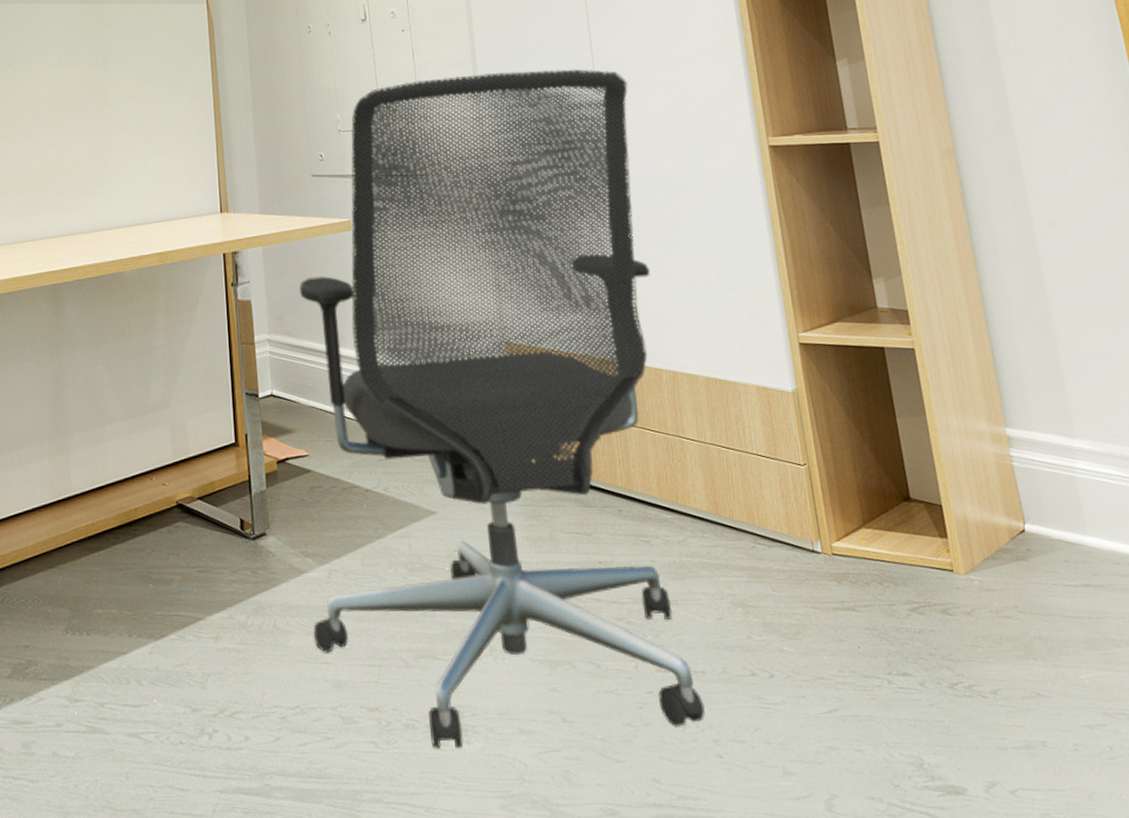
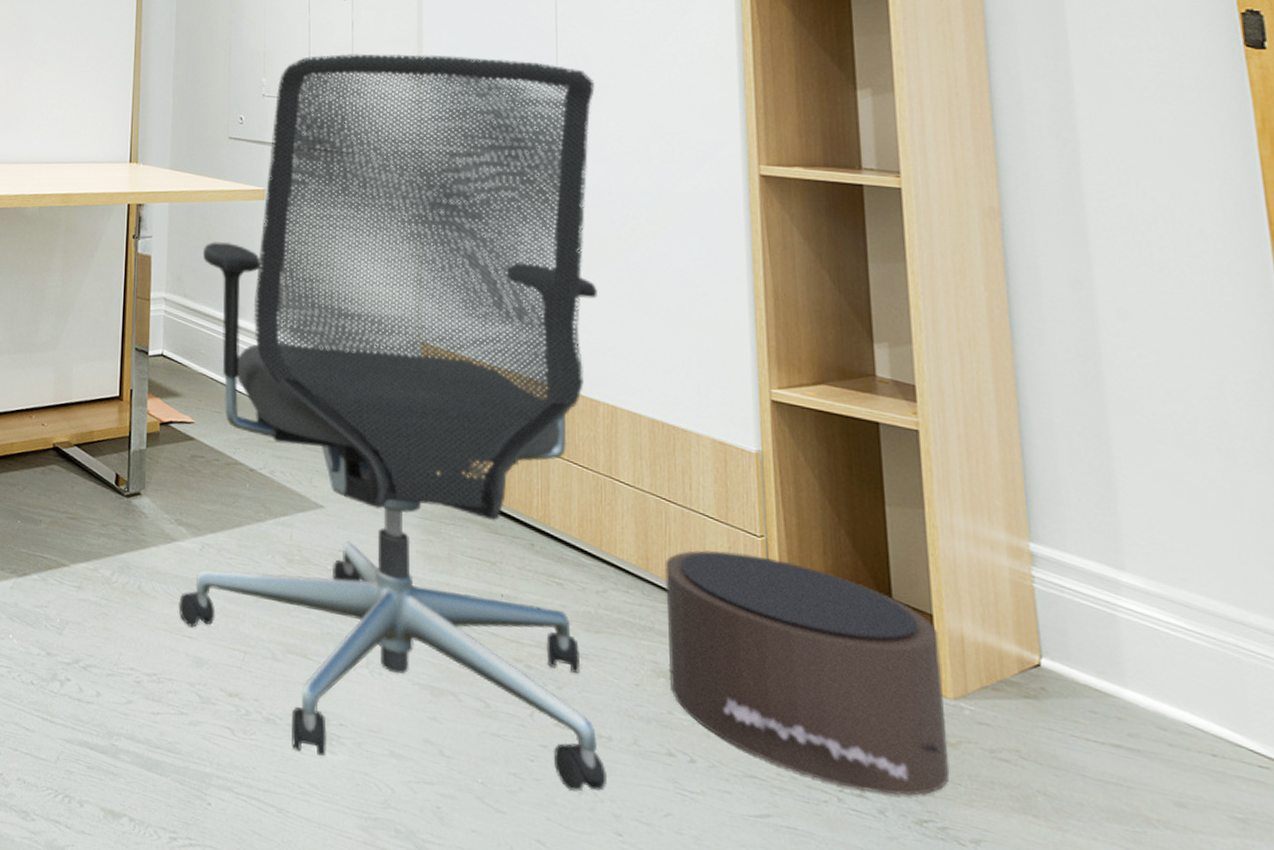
pouf: none [730,482,969,671] -> present [665,549,950,796]

